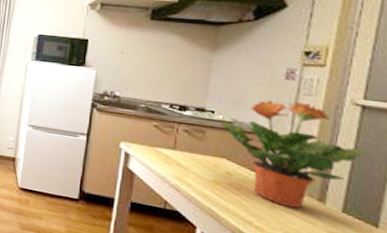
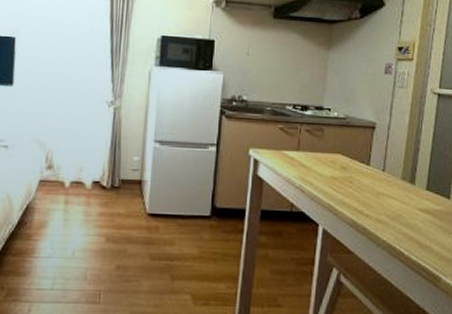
potted plant: present [219,100,367,209] -> none [335,94,442,192]

